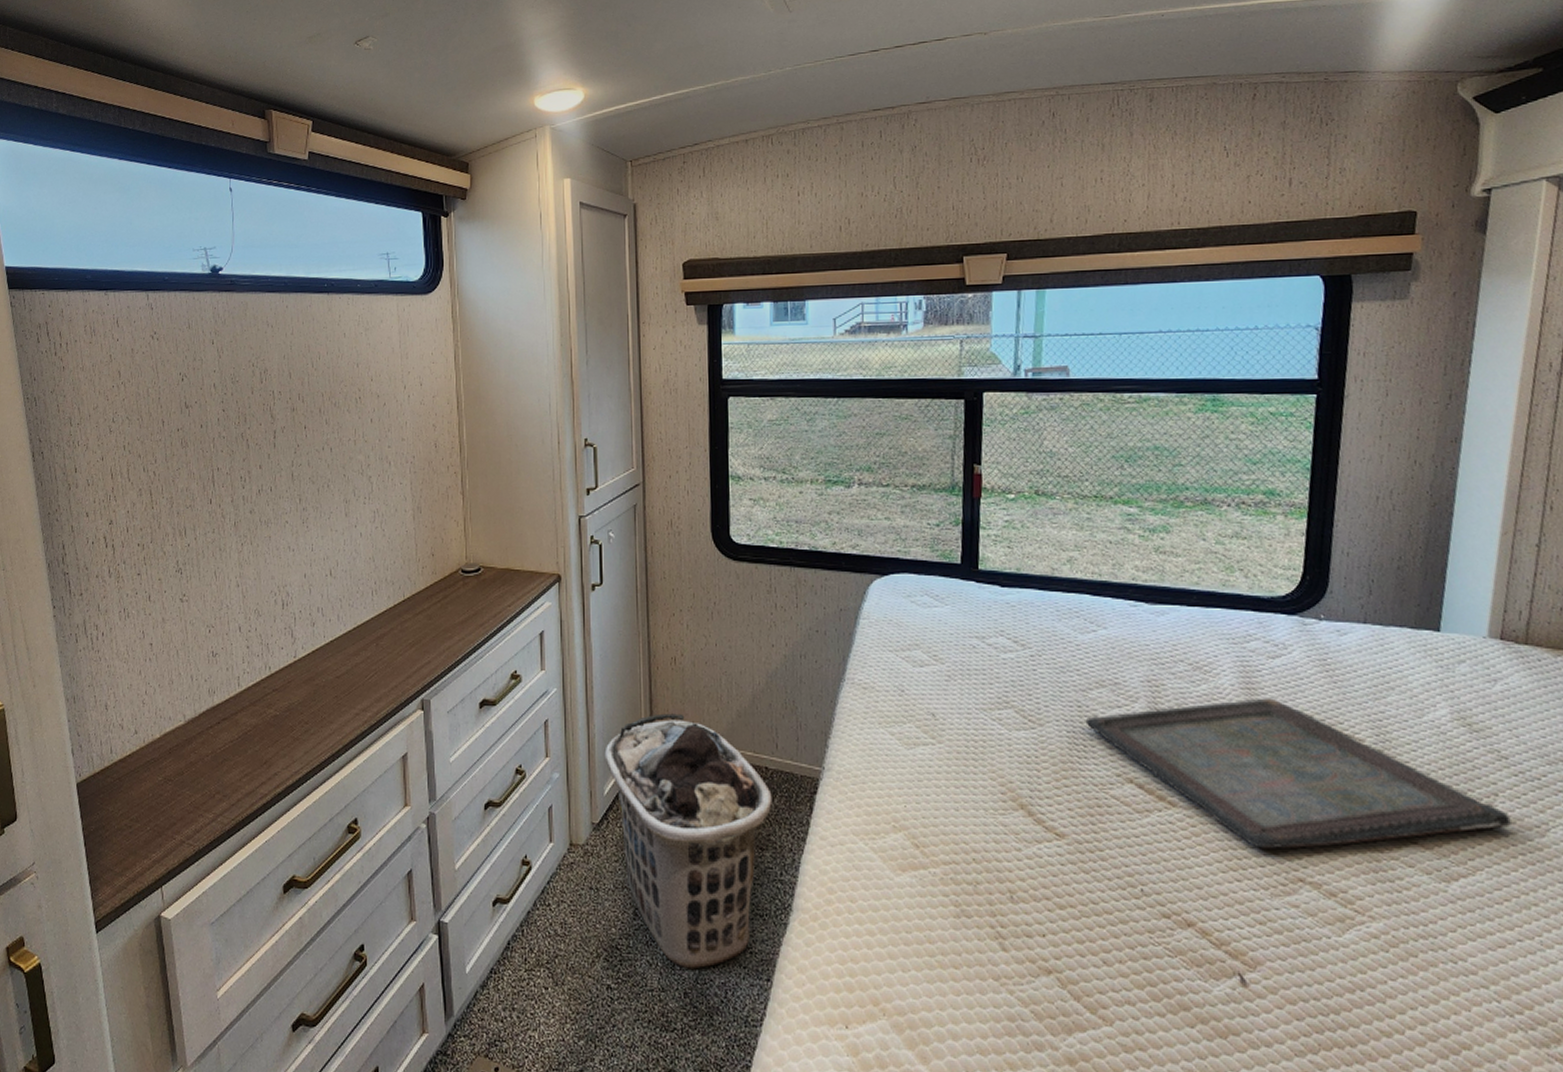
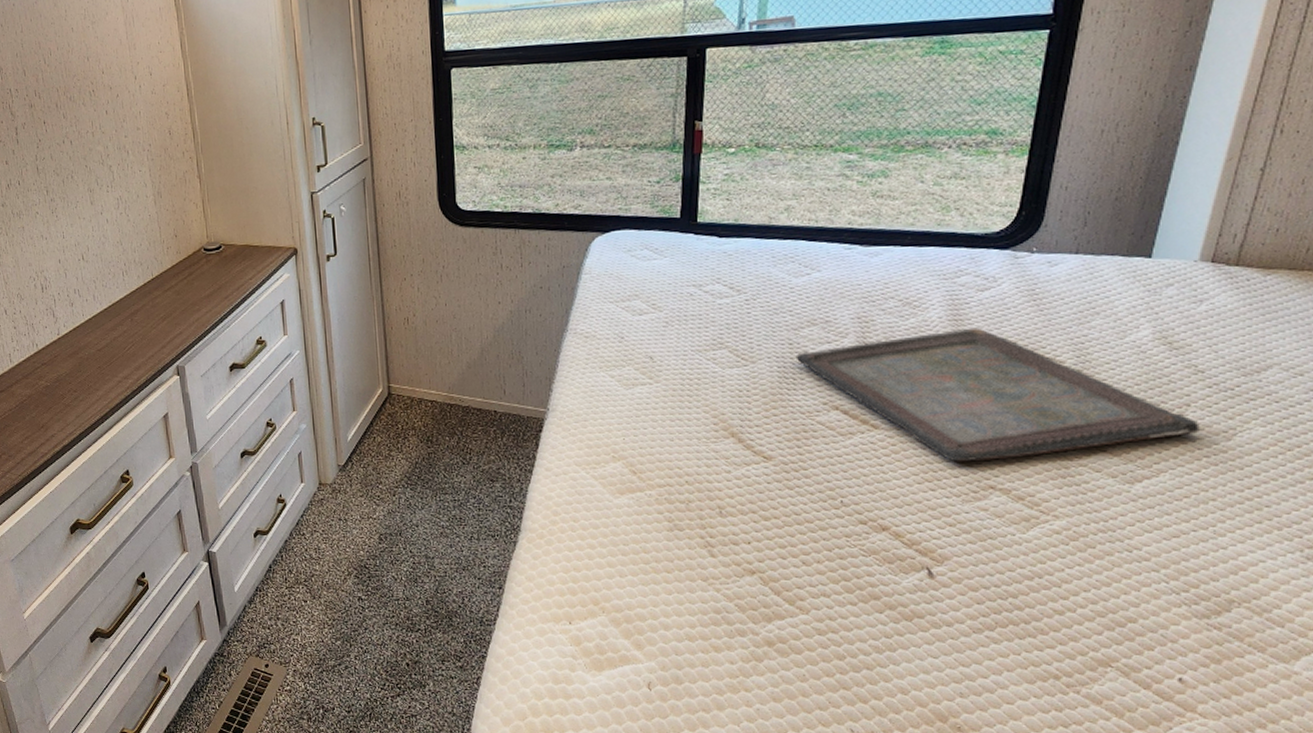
clothes hamper: present [604,713,772,970] -> none [346,367,501,582]

